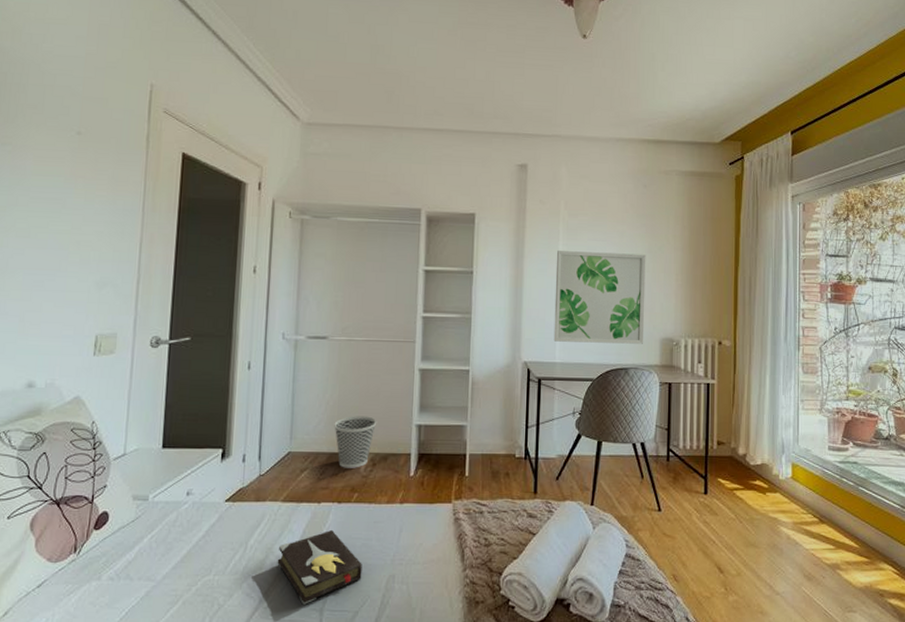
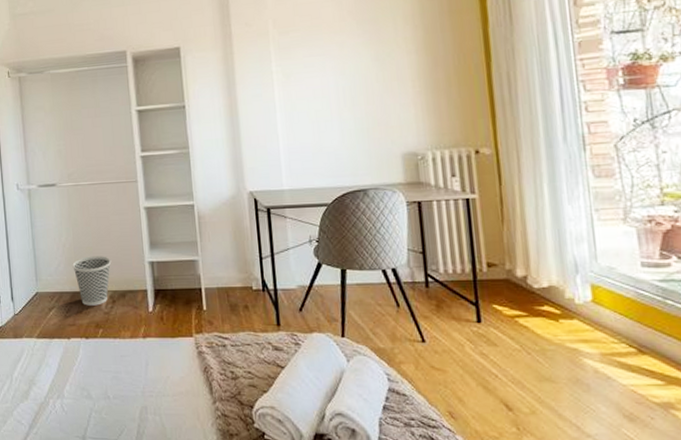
hardback book: present [277,529,362,605] -> none [39,363,116,432]
wall art: present [553,251,646,344] -> none [270,63,382,168]

